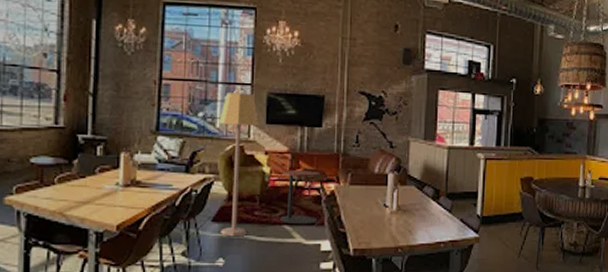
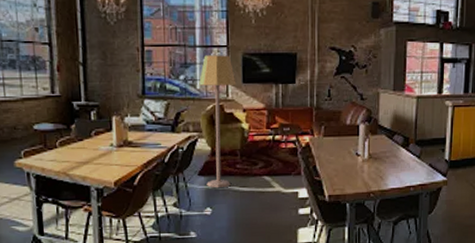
side table: present [280,170,321,225] -> none [259,125,296,175]

